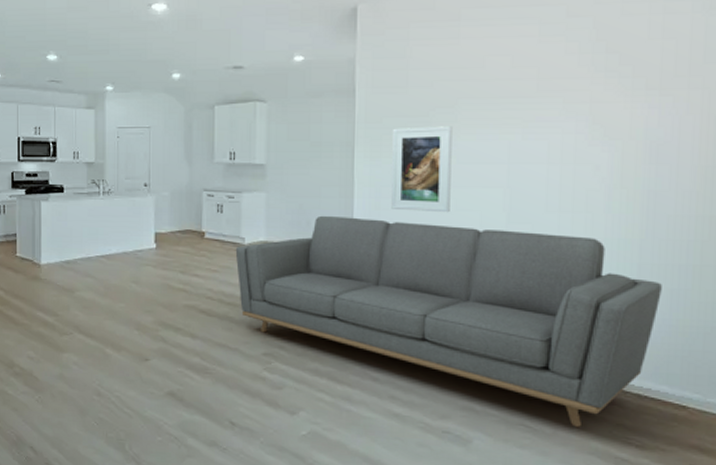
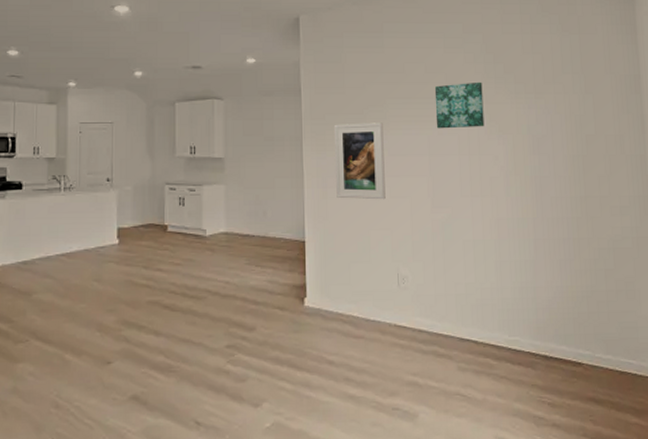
sofa: present [235,215,662,427] -> none [197,205,553,391]
wall art: none [520,76,587,133] -> present [434,82,485,129]

